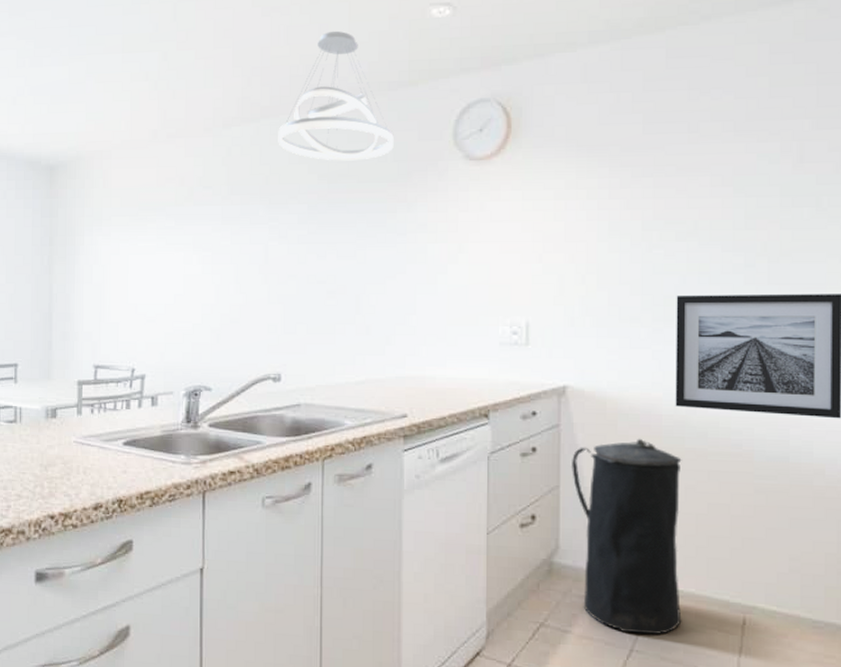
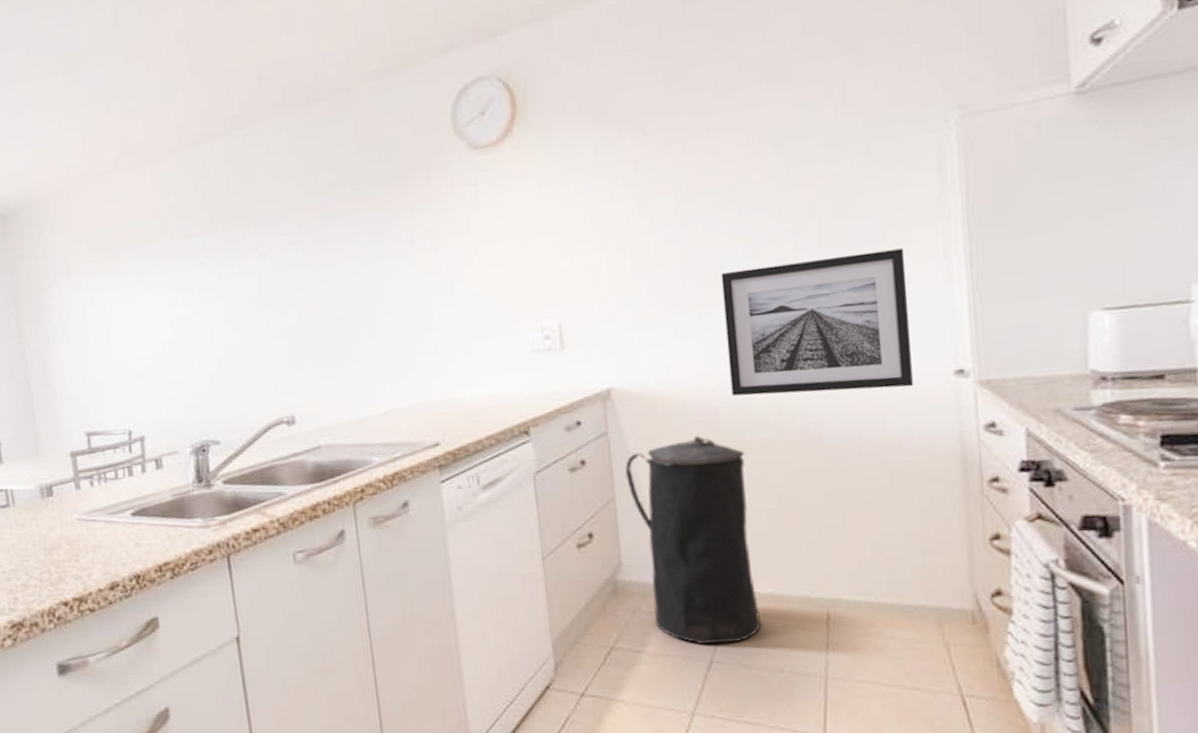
pendant light: present [278,31,394,161] -> none [253,18,387,170]

